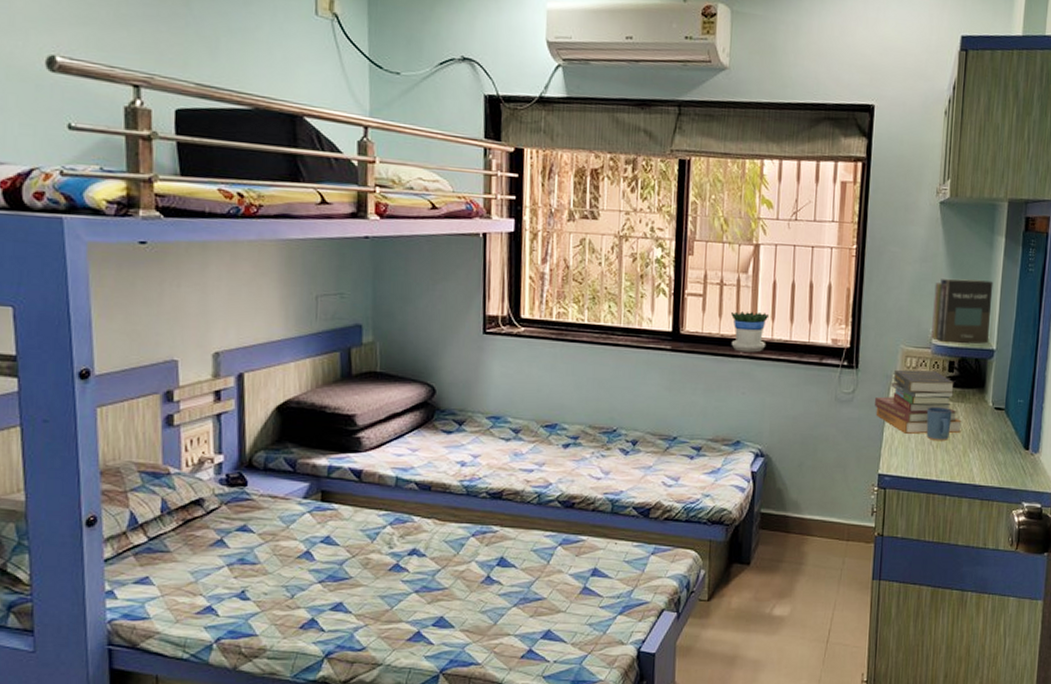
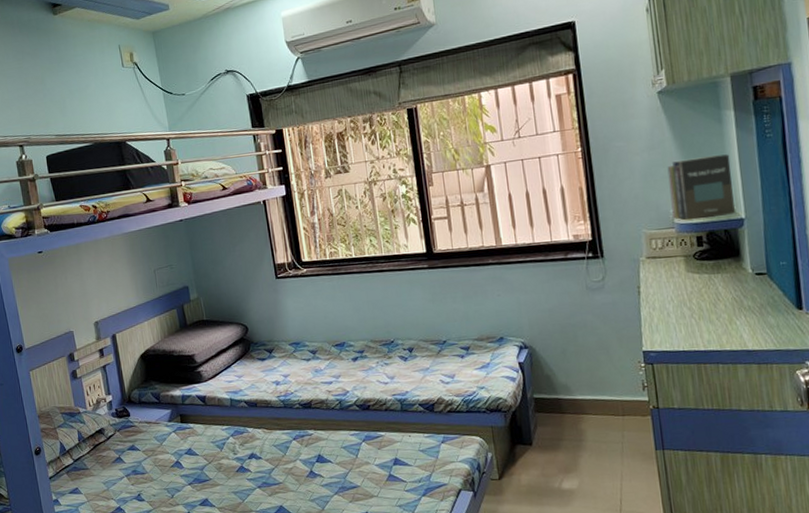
flowerpot: present [730,311,770,353] -> none [474,223,512,260]
books: present [875,369,962,434] -> none [626,248,723,310]
mug: present [926,407,952,441] -> none [681,280,711,313]

